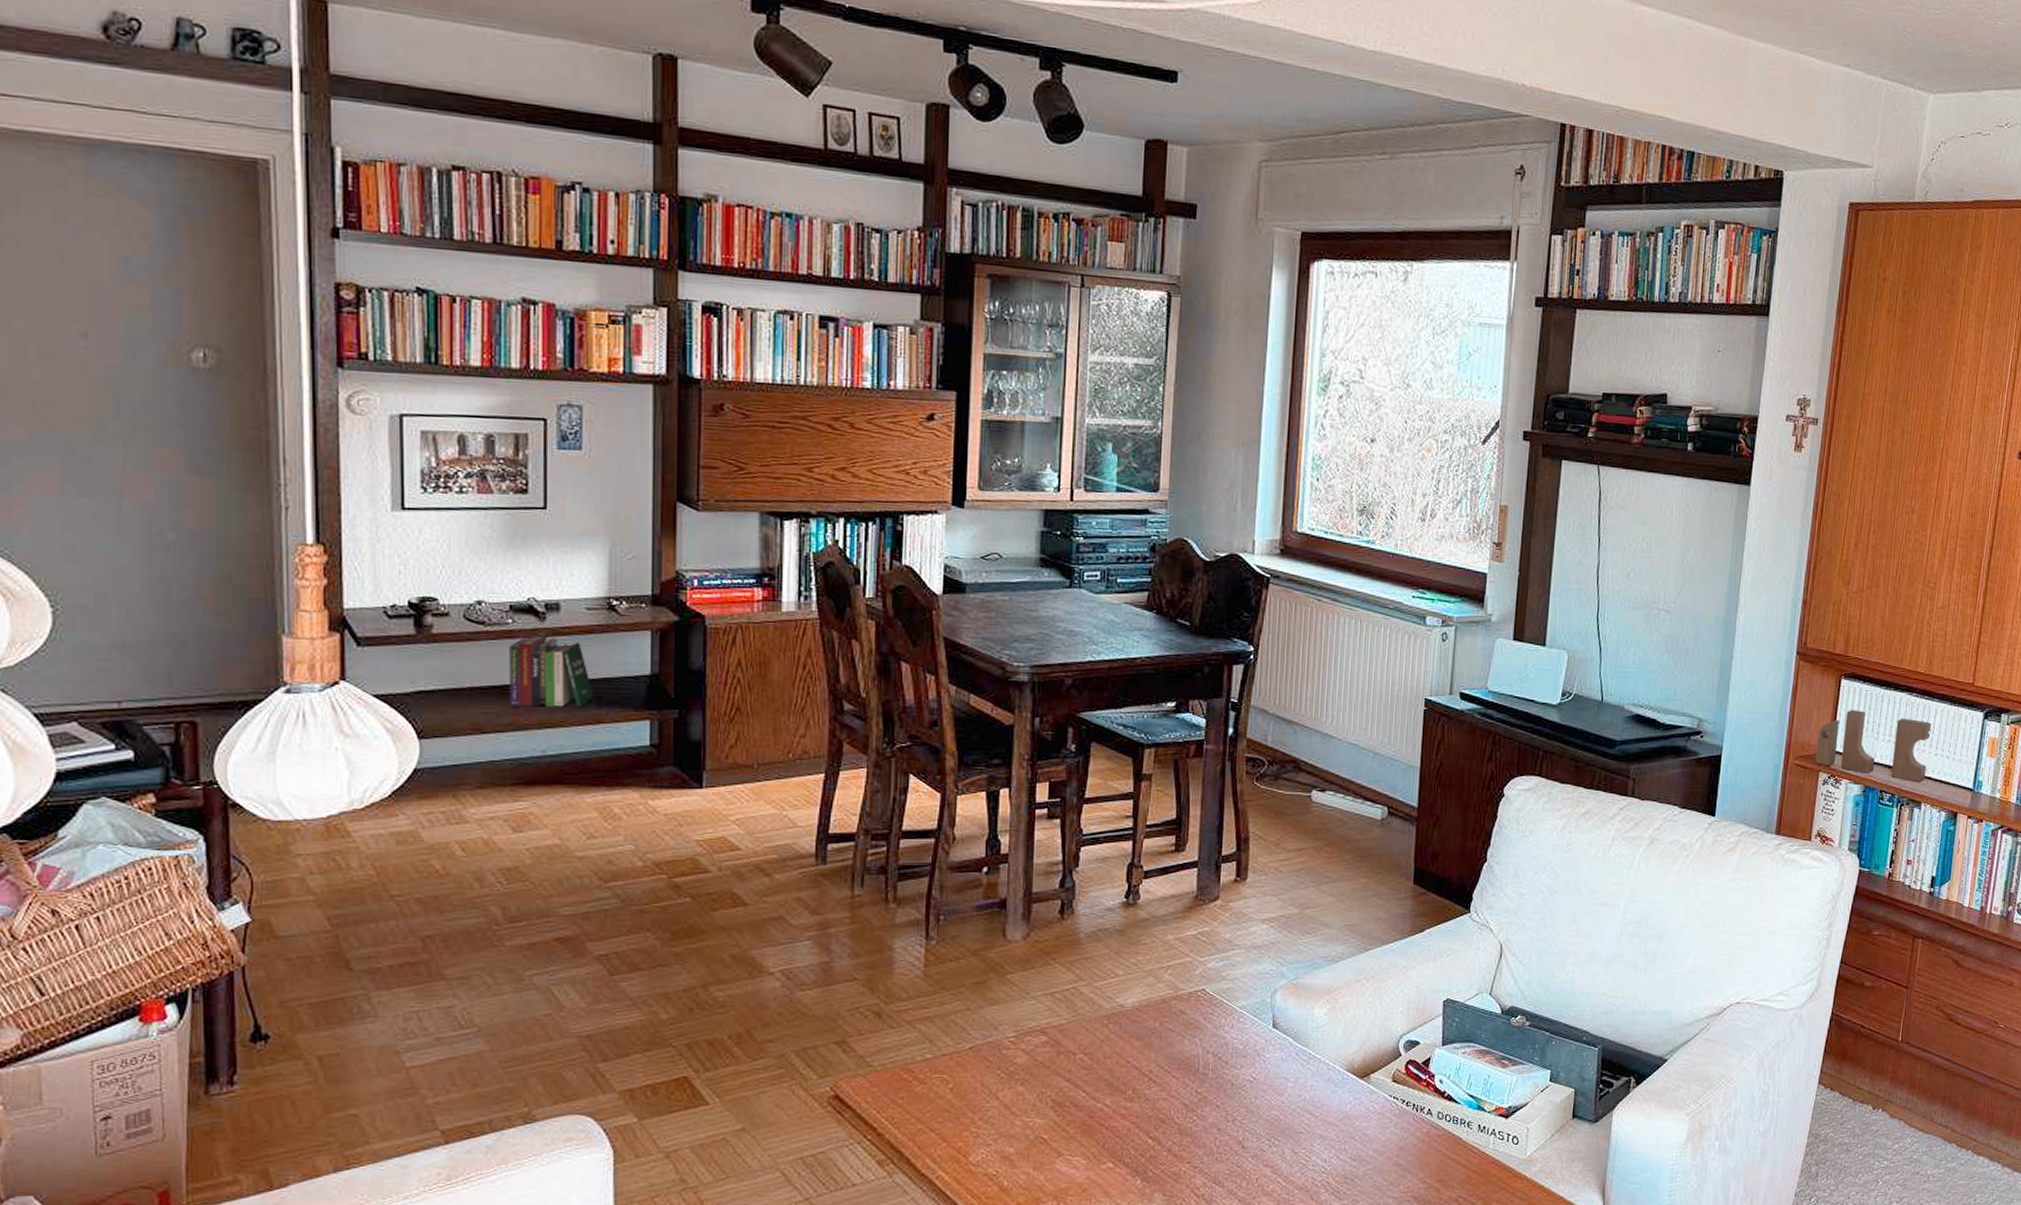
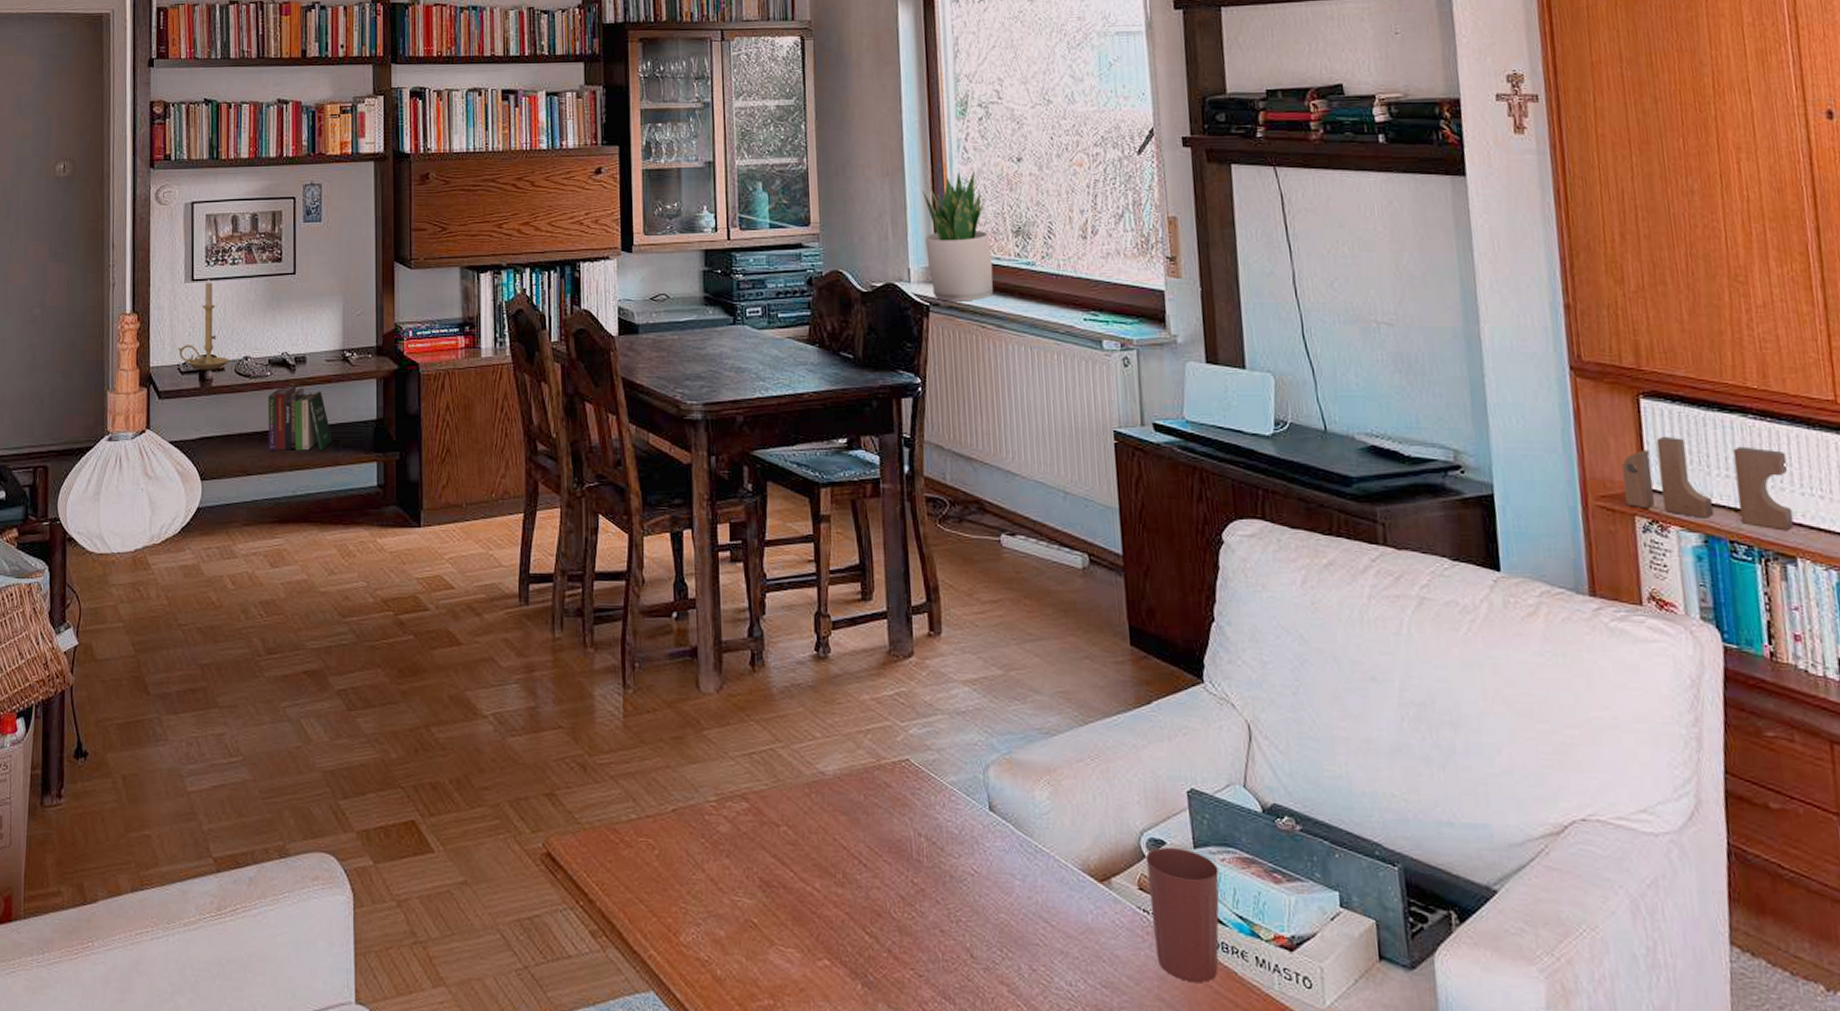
candle holder: none [382,509,455,616] -> present [177,279,228,371]
planter: none [1273,448,1337,575] -> present [923,171,994,302]
cup: none [1399,1046,1459,1149] -> present [1145,847,1220,982]

